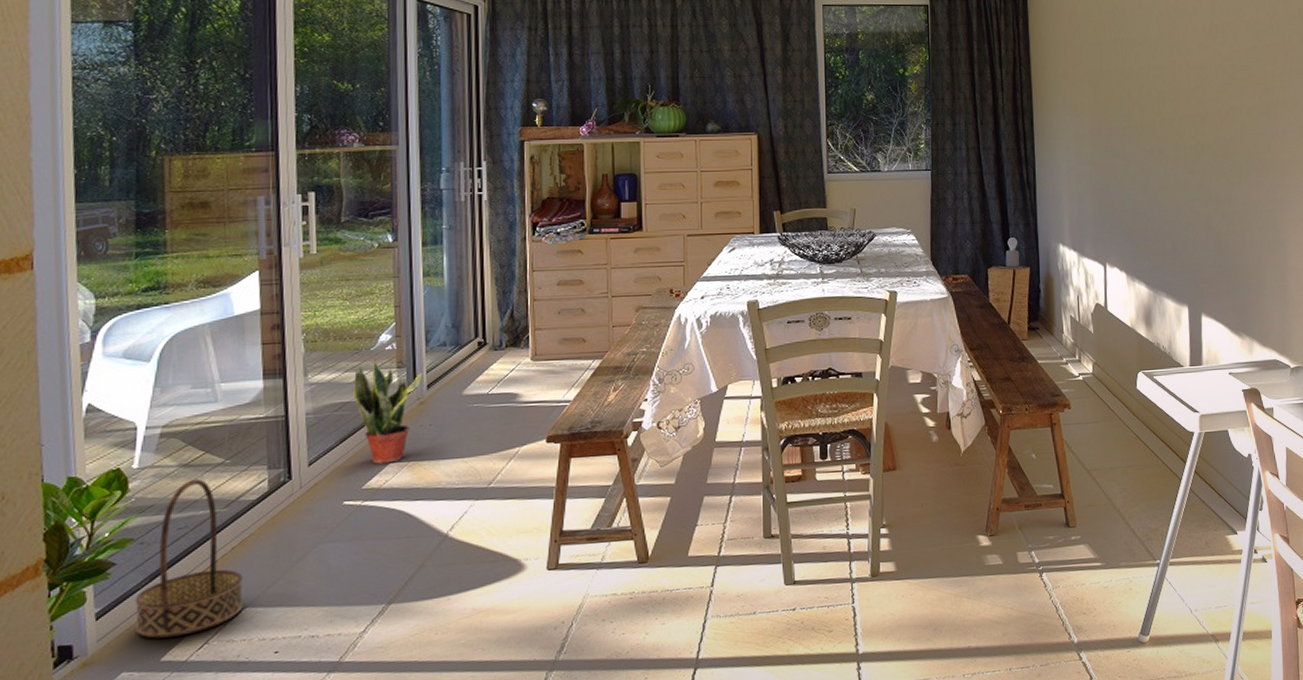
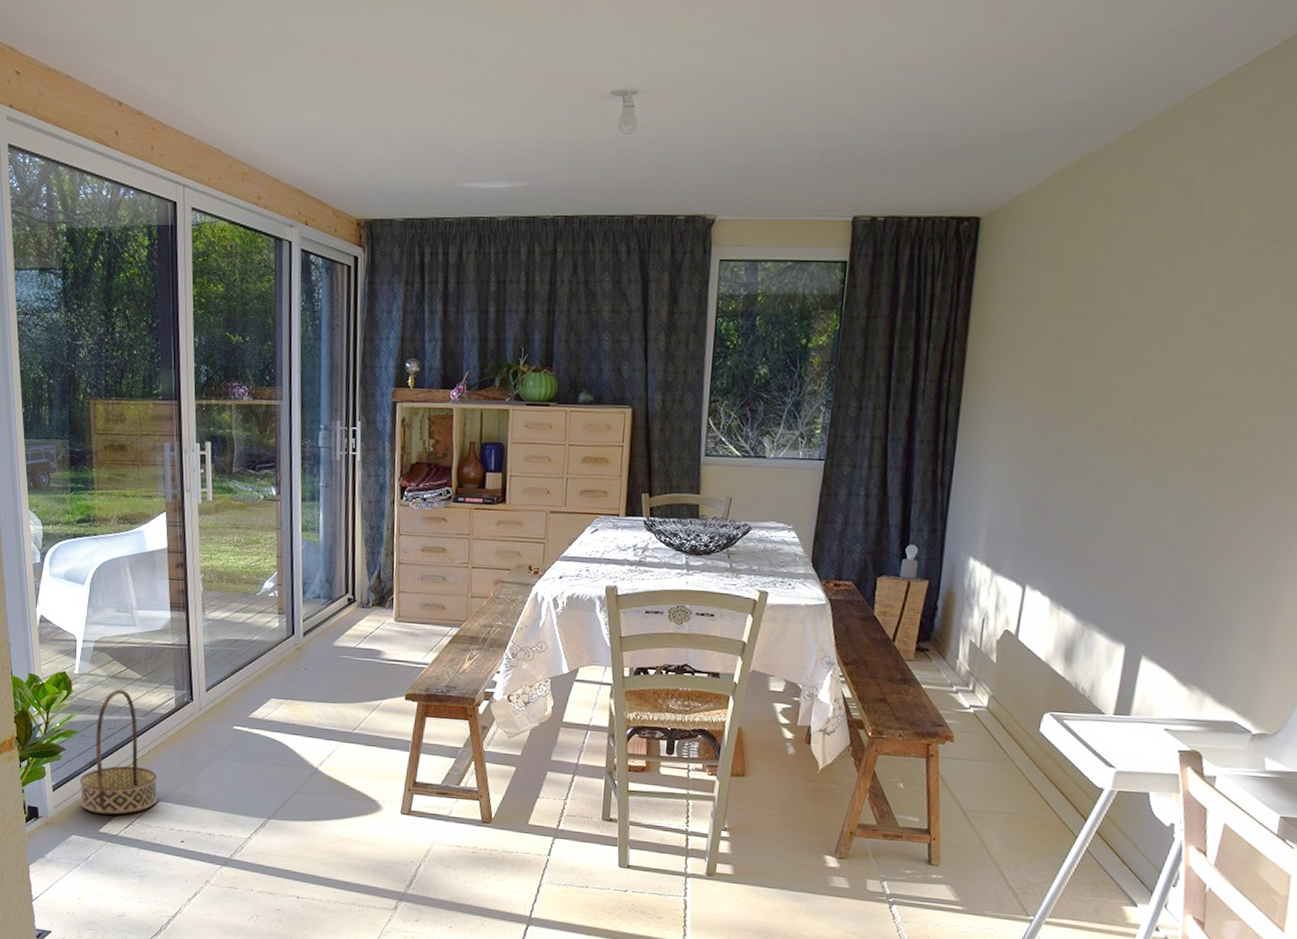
potted plant: present [353,358,423,464] -> none [242,603,300,699]

